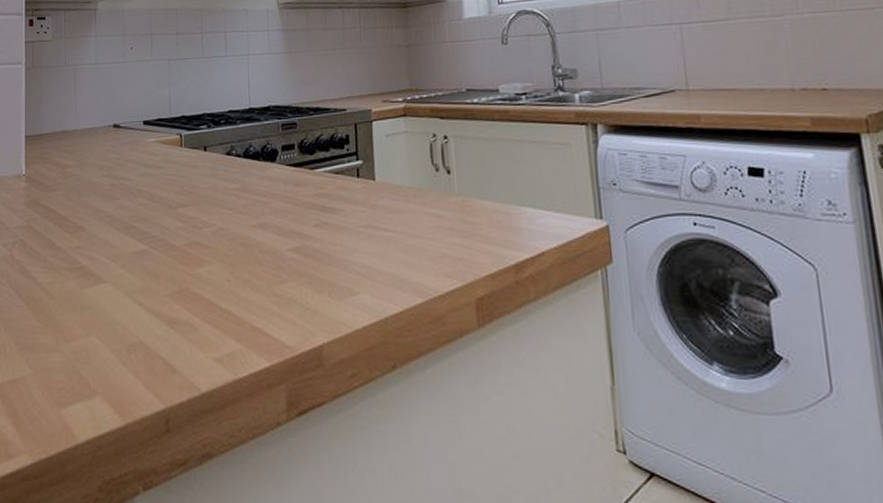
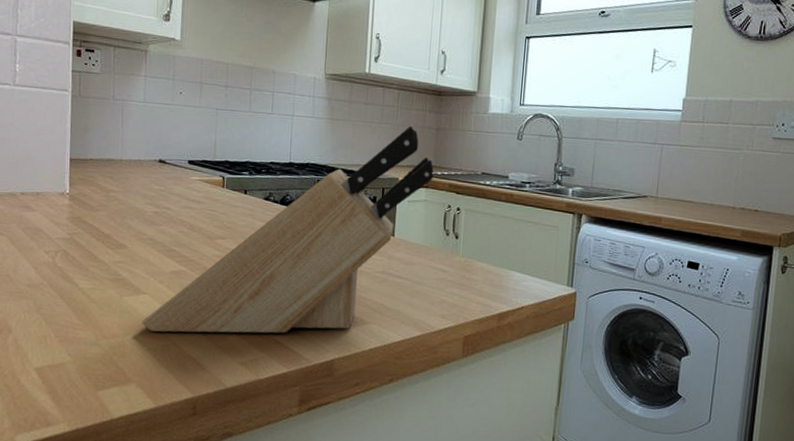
knife block: none [105,46,411,329] -> present [142,126,434,334]

